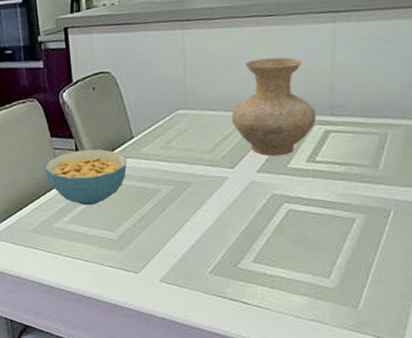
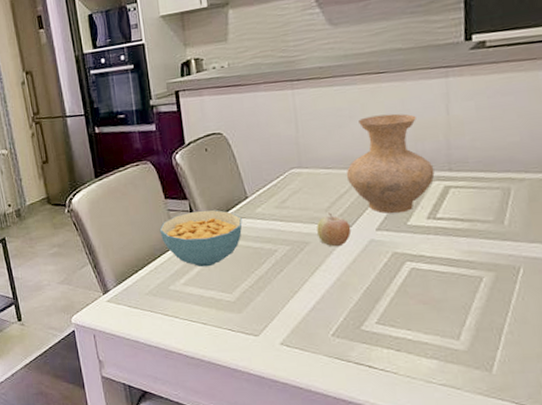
fruit: none [200,154,233,188] -> present [316,212,352,247]

